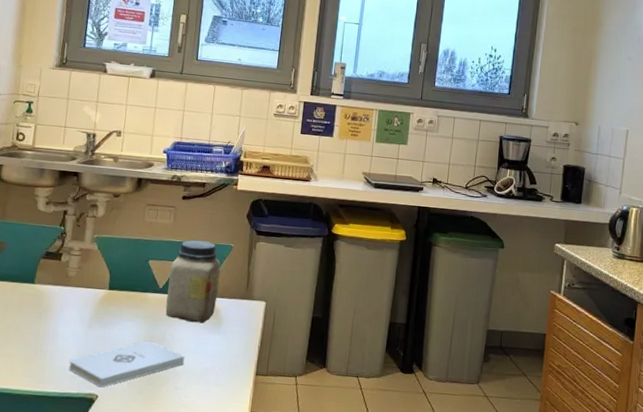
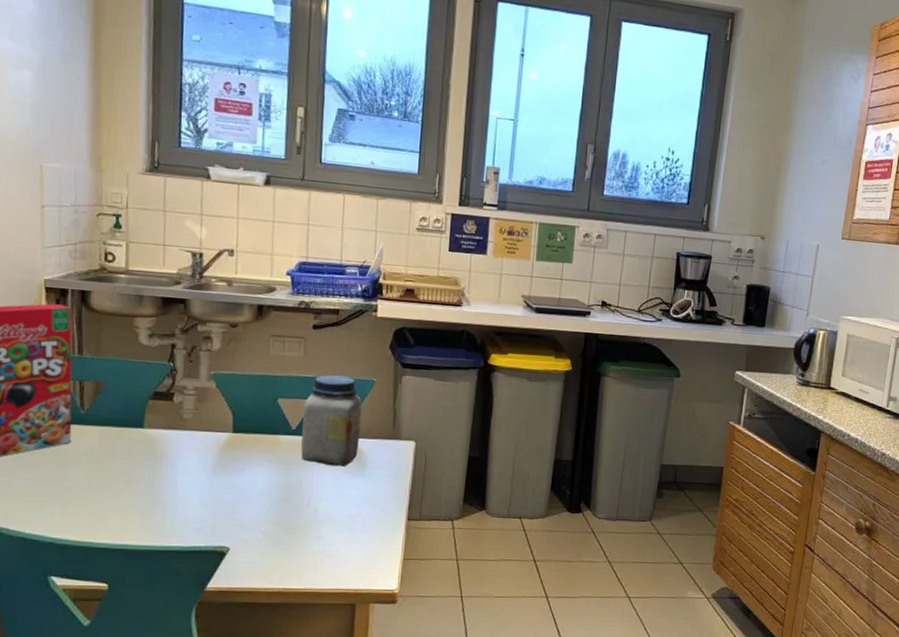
notepad: present [68,340,185,388] -> none [192,487,327,539]

